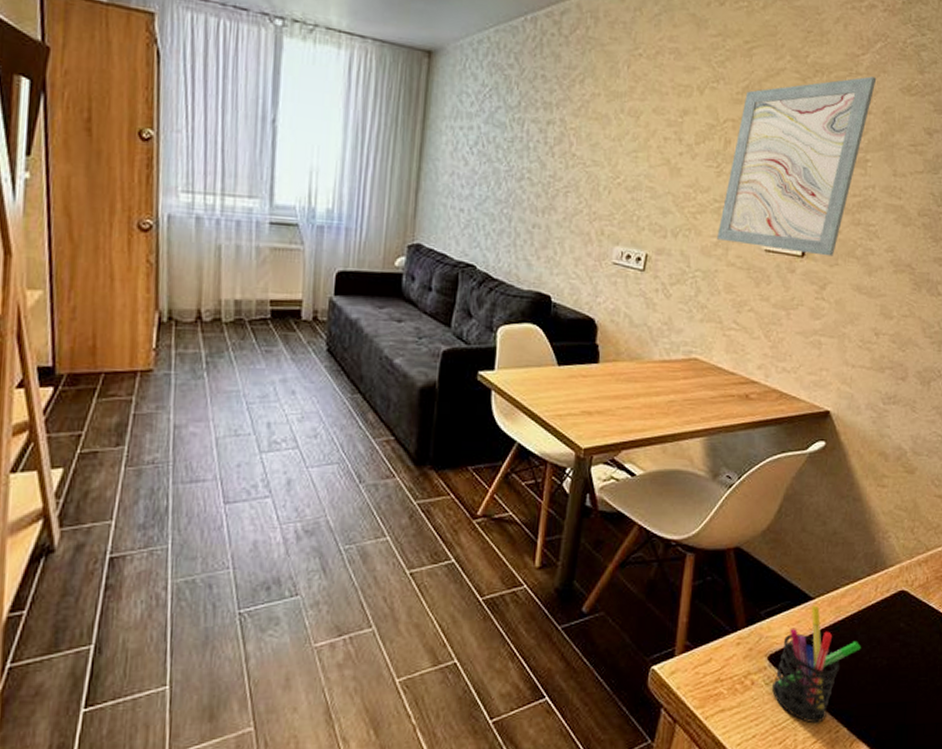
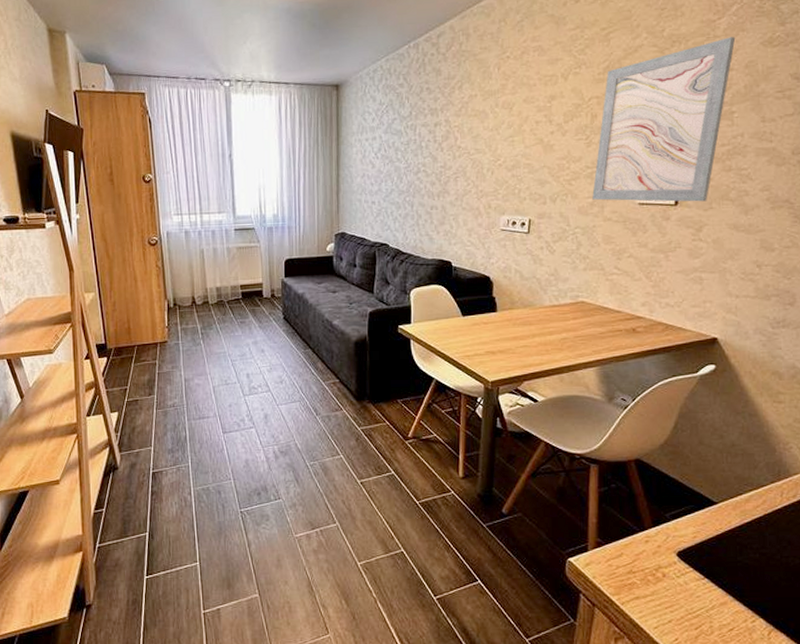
pen holder: present [771,605,862,724] -> none [683,509,772,613]

